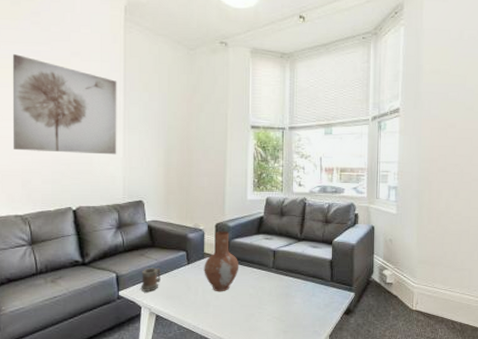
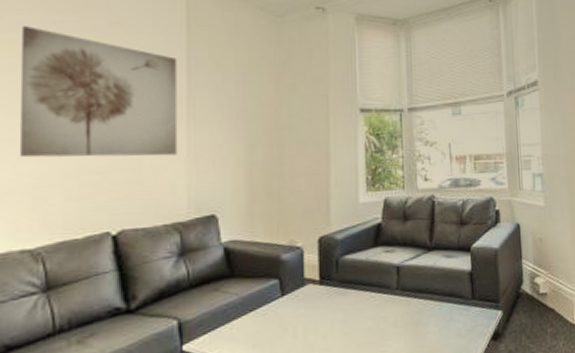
mug: present [140,268,161,292] -> none [214,305,243,342]
vase: present [204,231,239,292] -> none [304,246,353,330]

